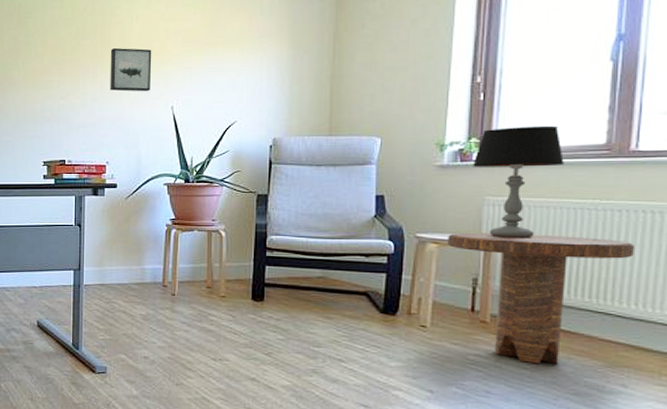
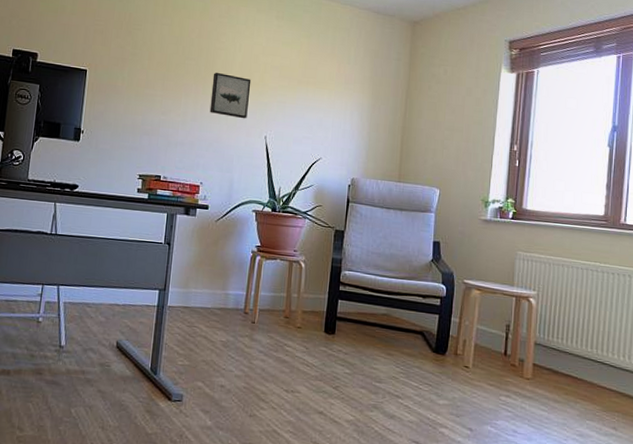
side table: present [448,233,634,365] -> none [488,282,623,407]
table lamp: present [473,125,564,238] -> none [509,192,575,292]

